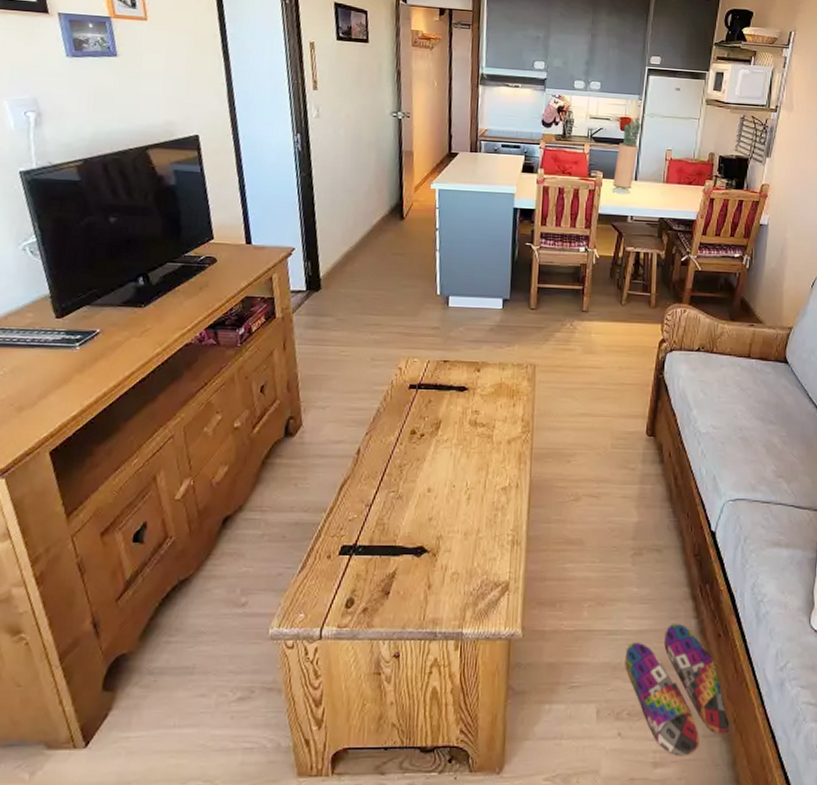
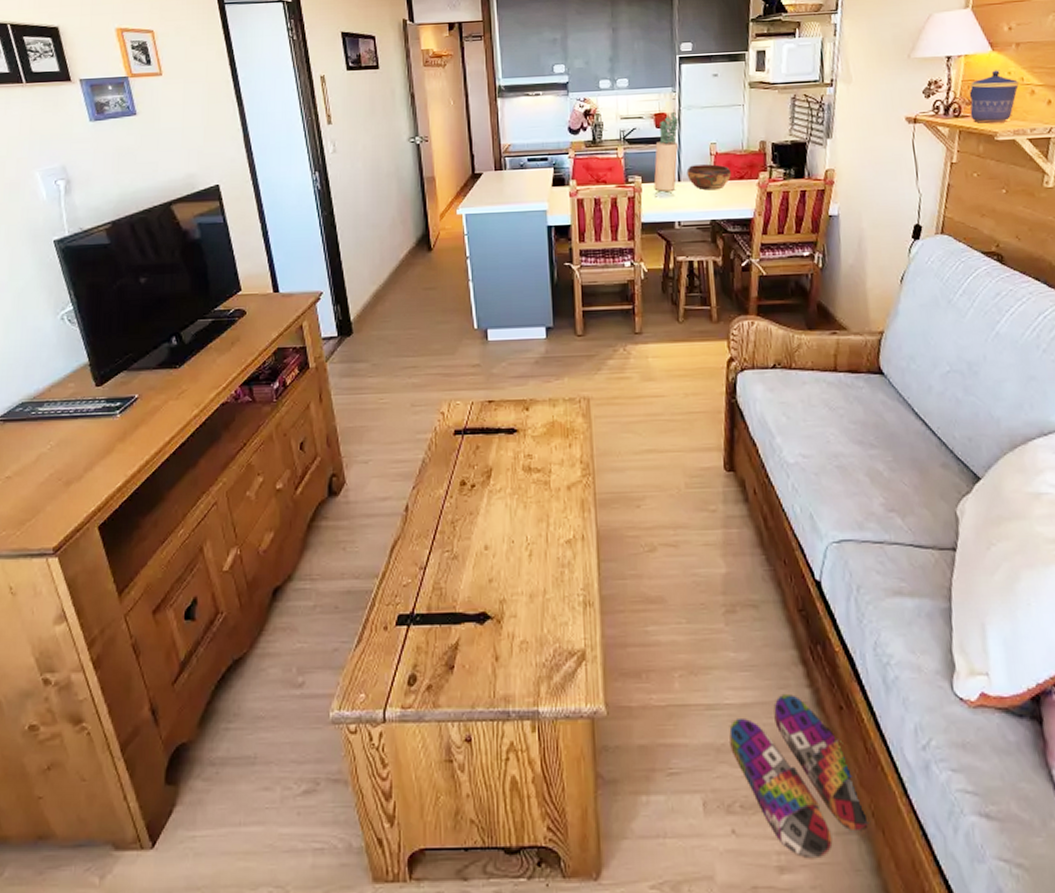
decorative bowl: none [643,167,681,192] -> present [686,164,731,191]

